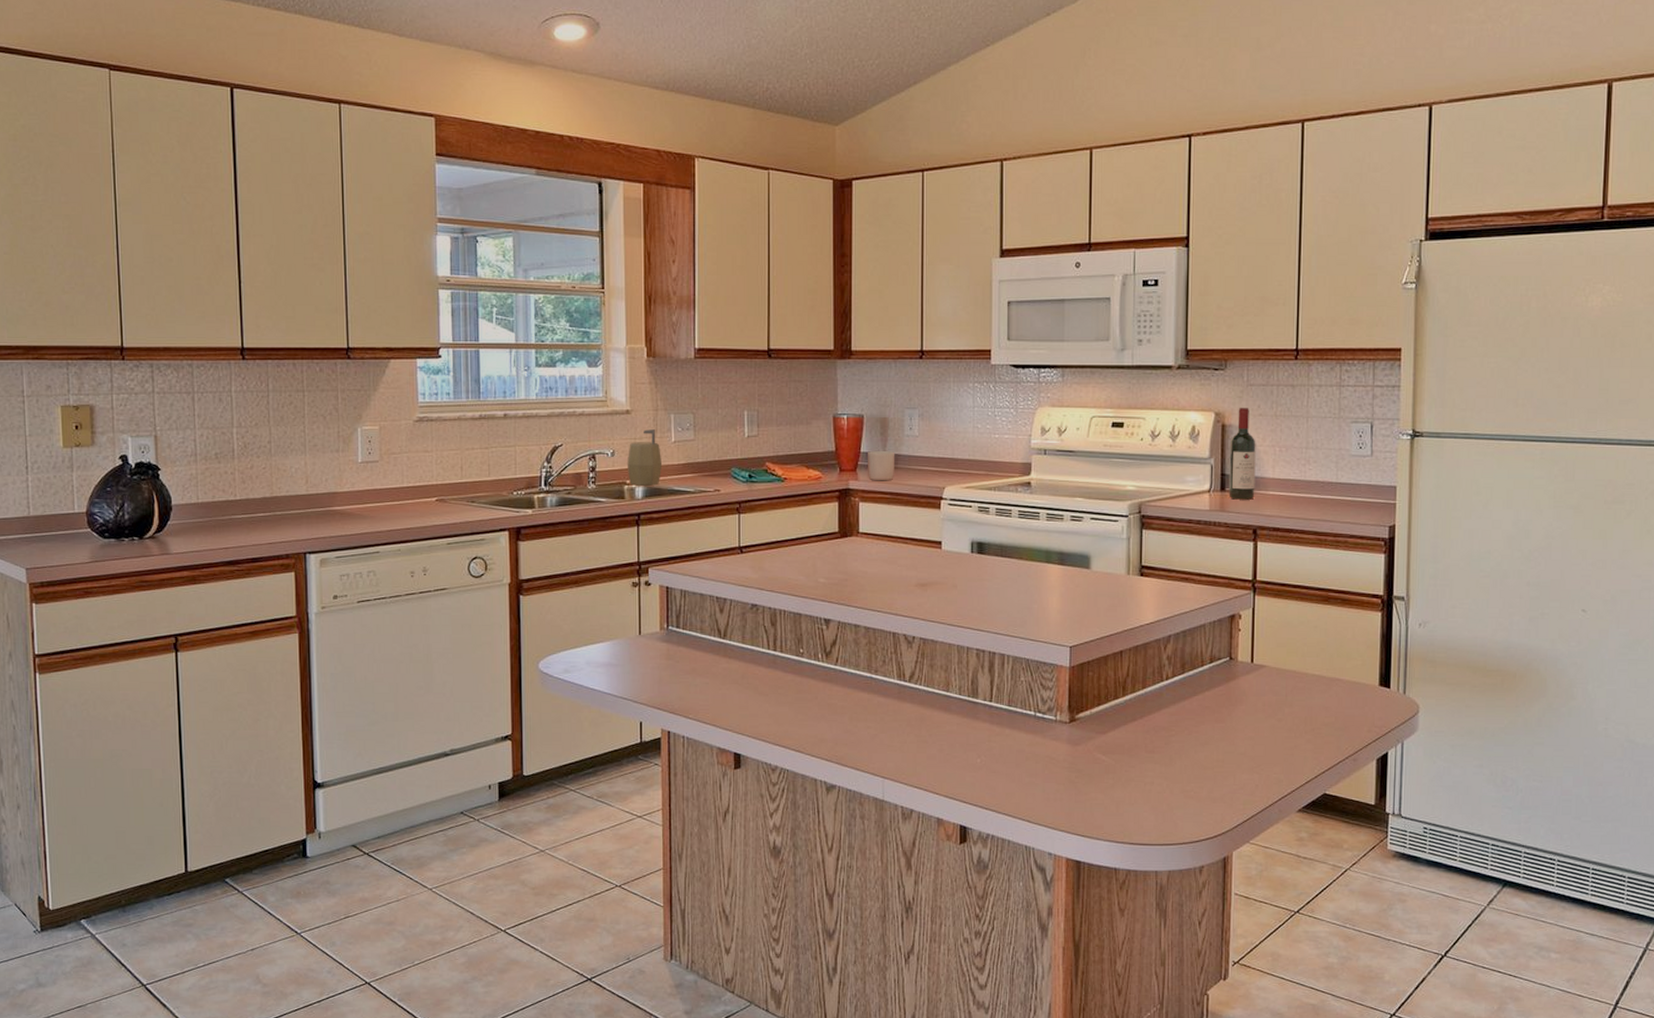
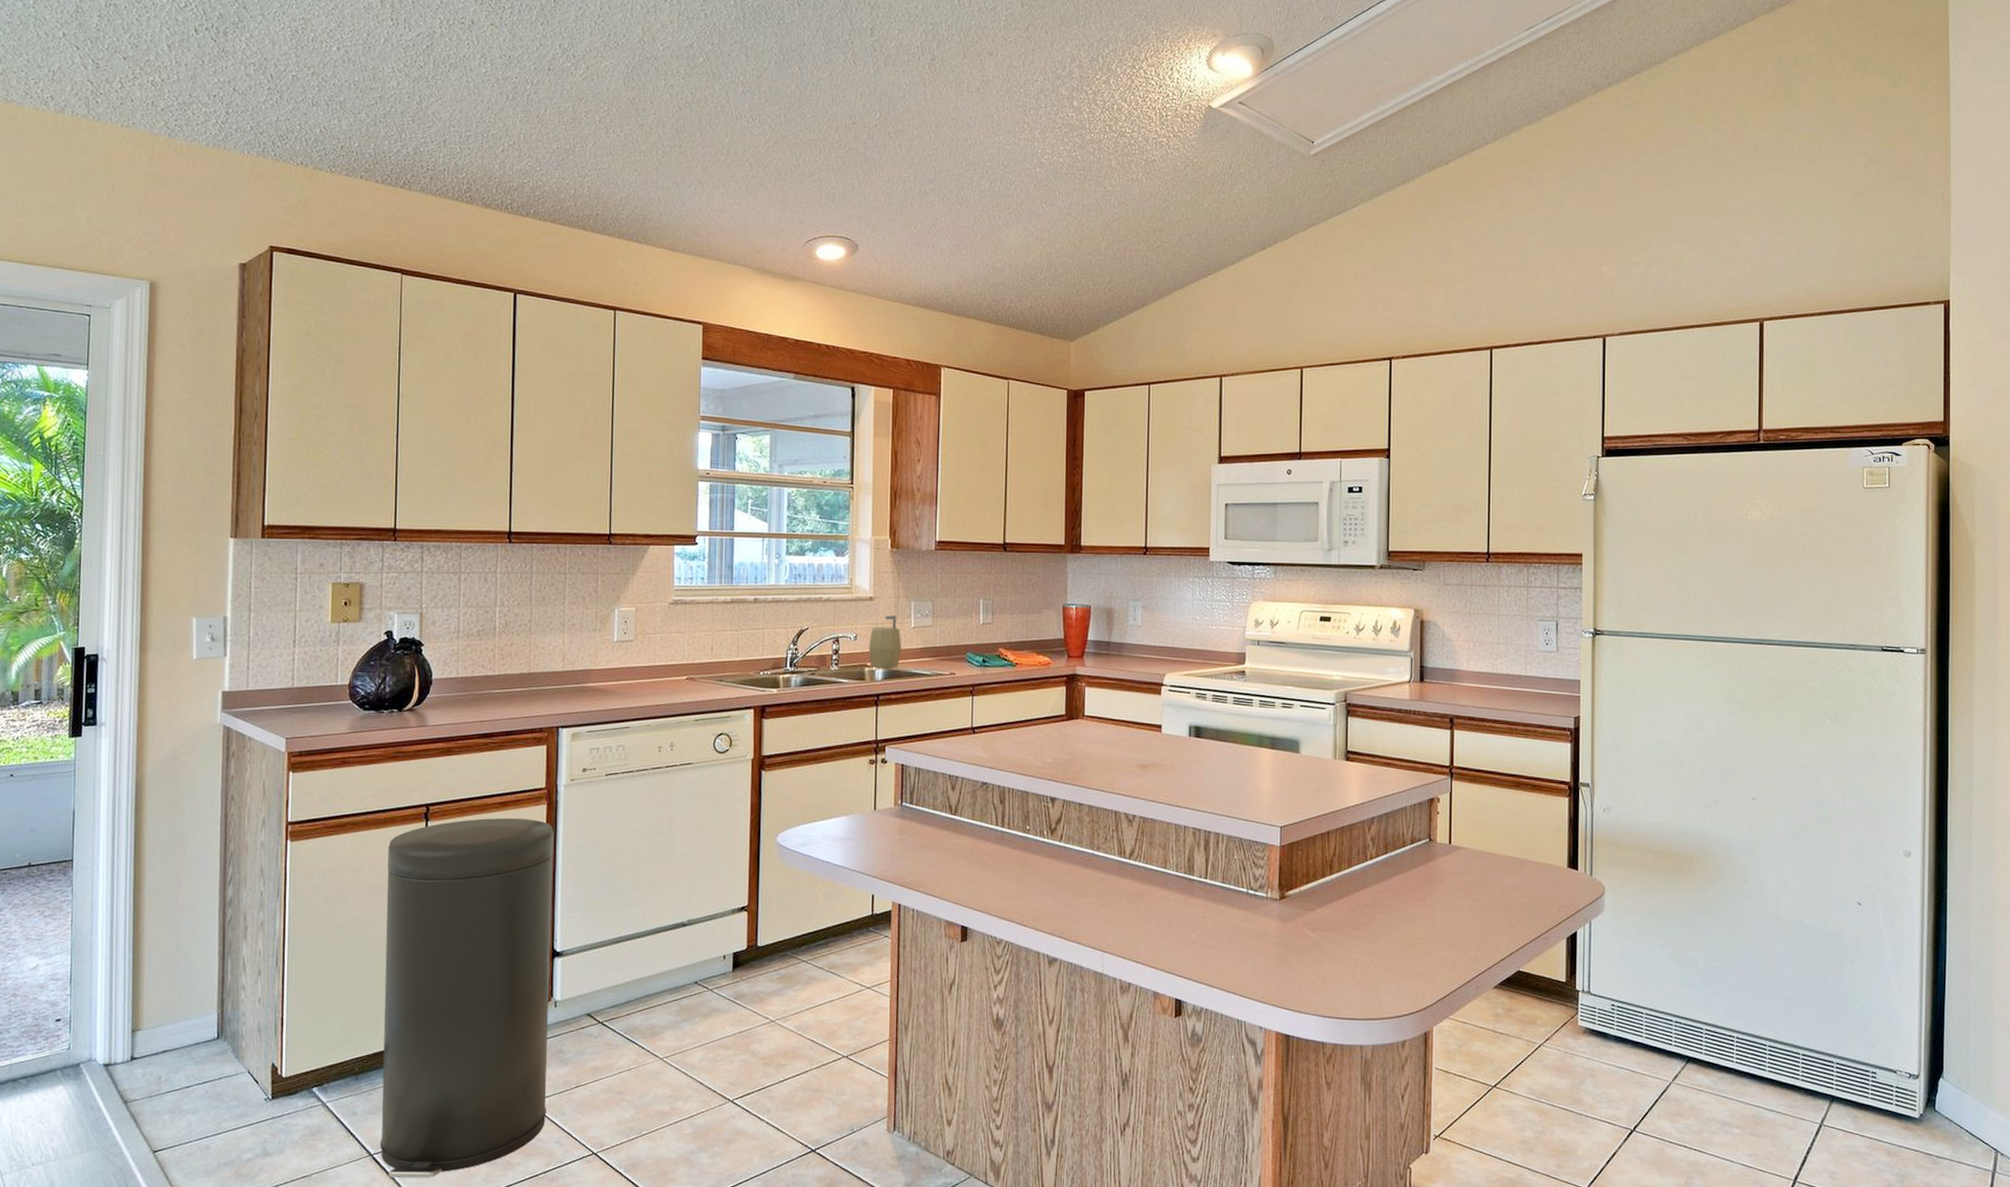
pedal bin: none [139,648,316,1007] -> present [380,818,554,1178]
mug: present [867,450,896,481] -> none [1093,638,1120,668]
wine bottle: present [1228,408,1256,500] -> none [1427,605,1452,691]

